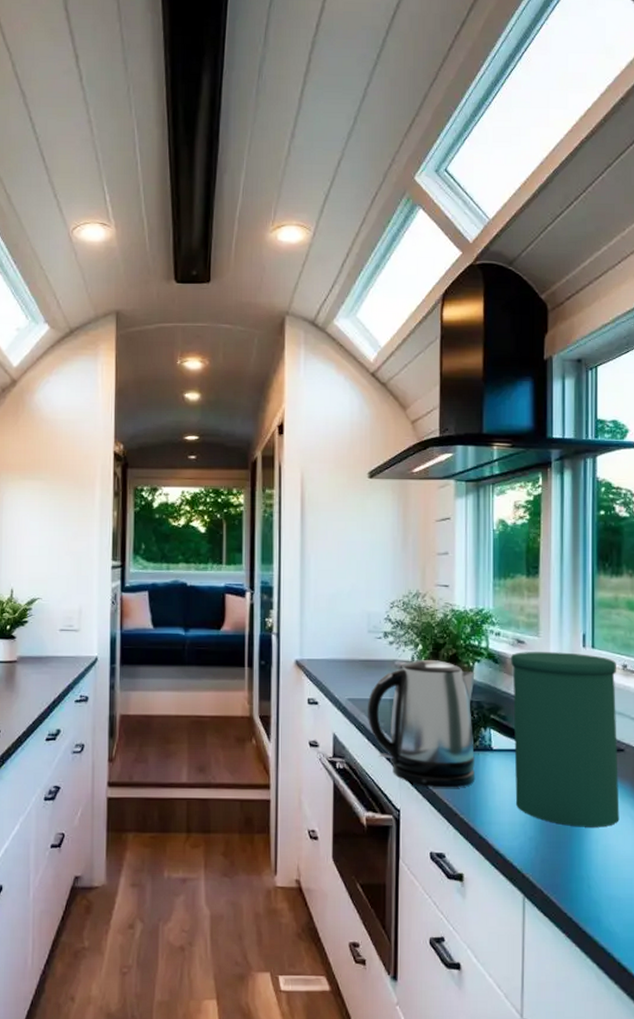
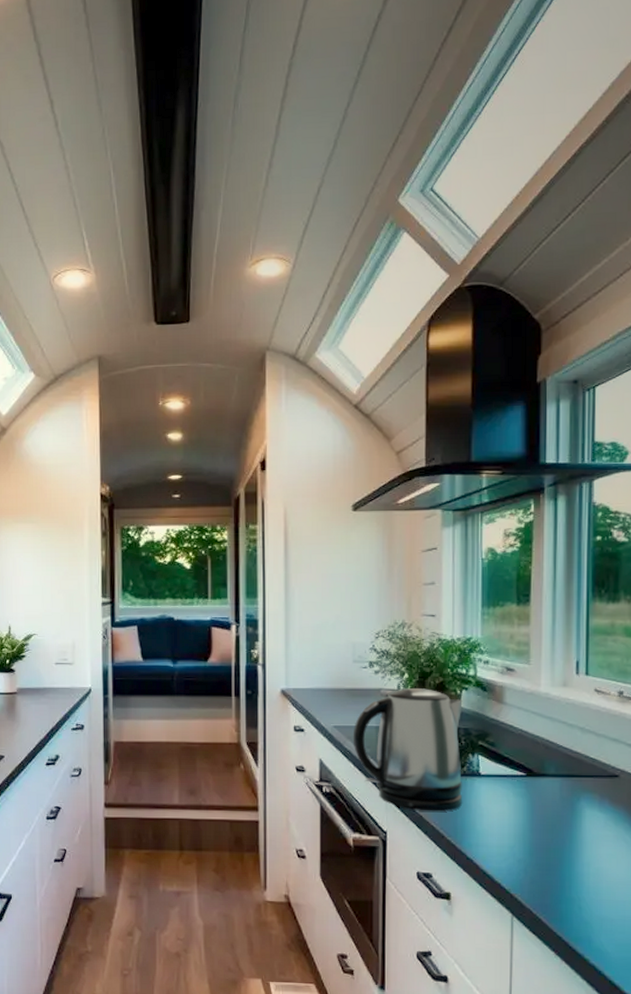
canister: present [511,652,620,827] -> none [500,679,613,851]

